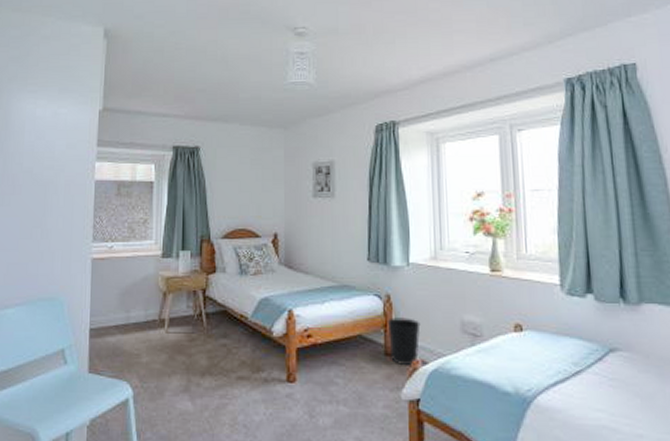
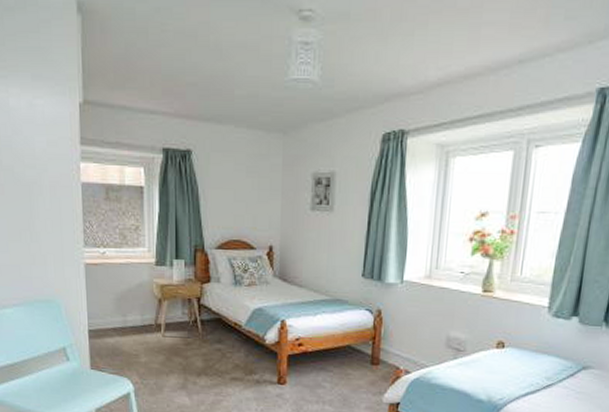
wastebasket: present [387,317,421,365] -> none [375,331,408,374]

